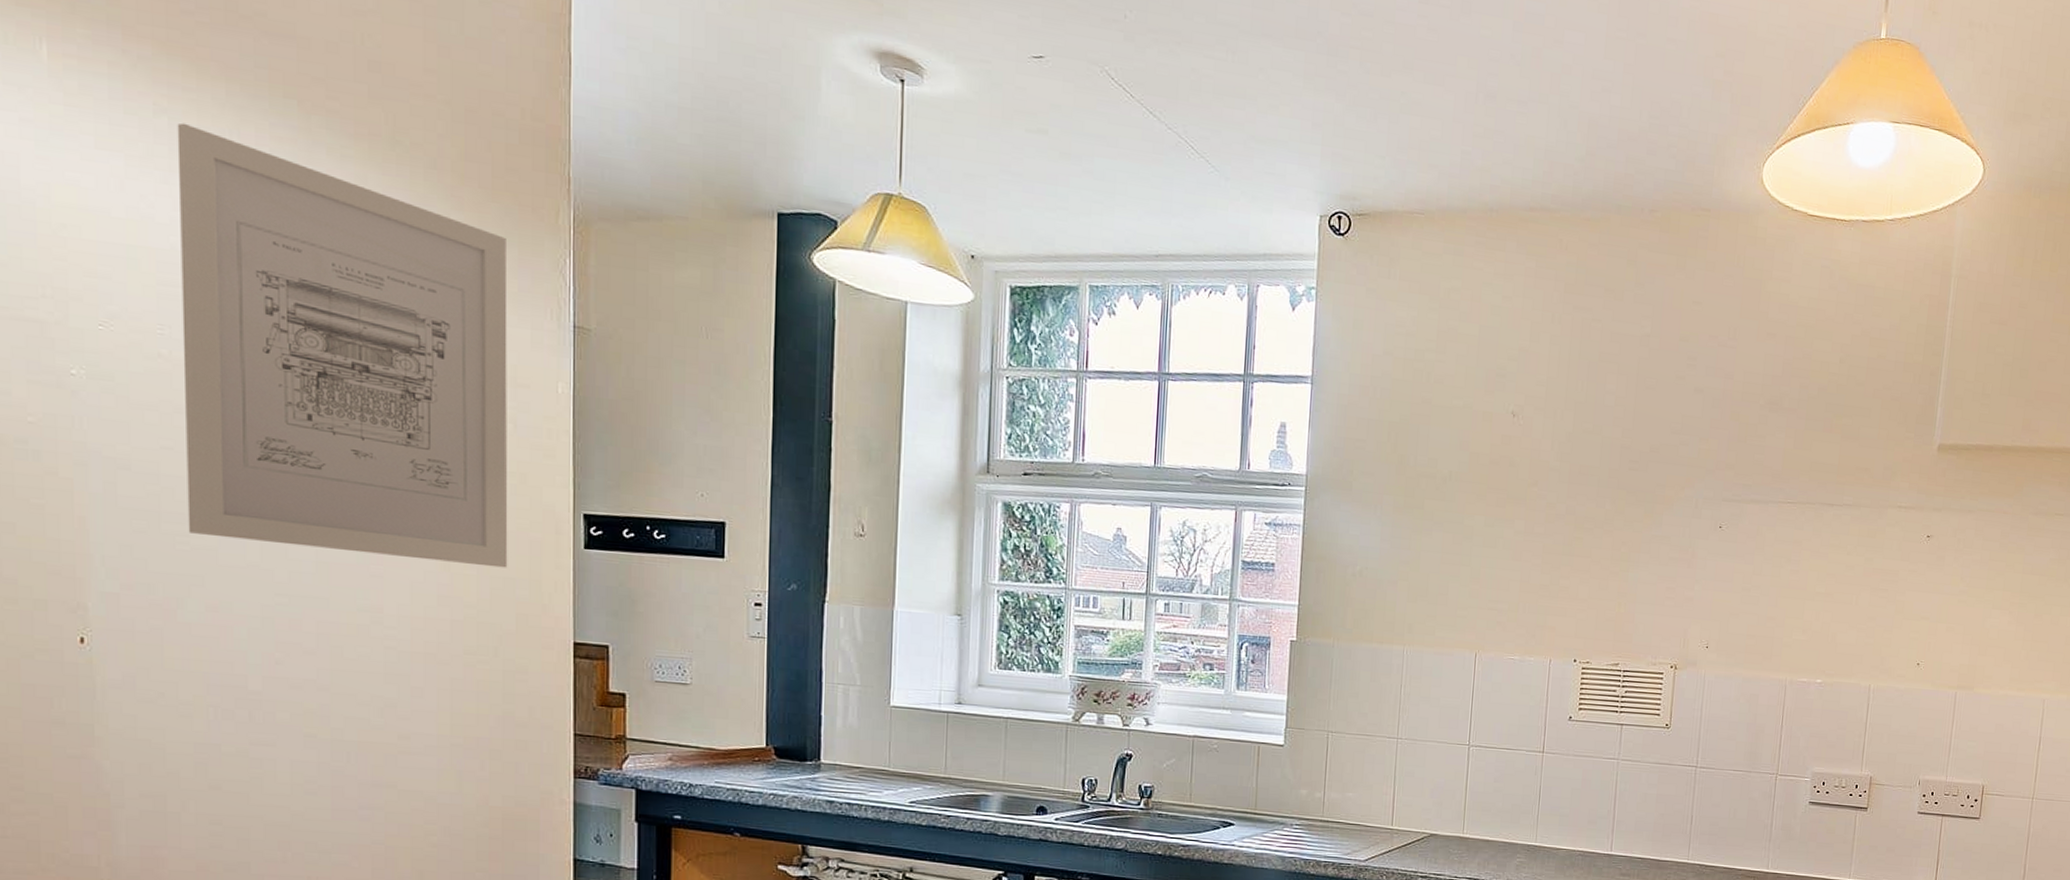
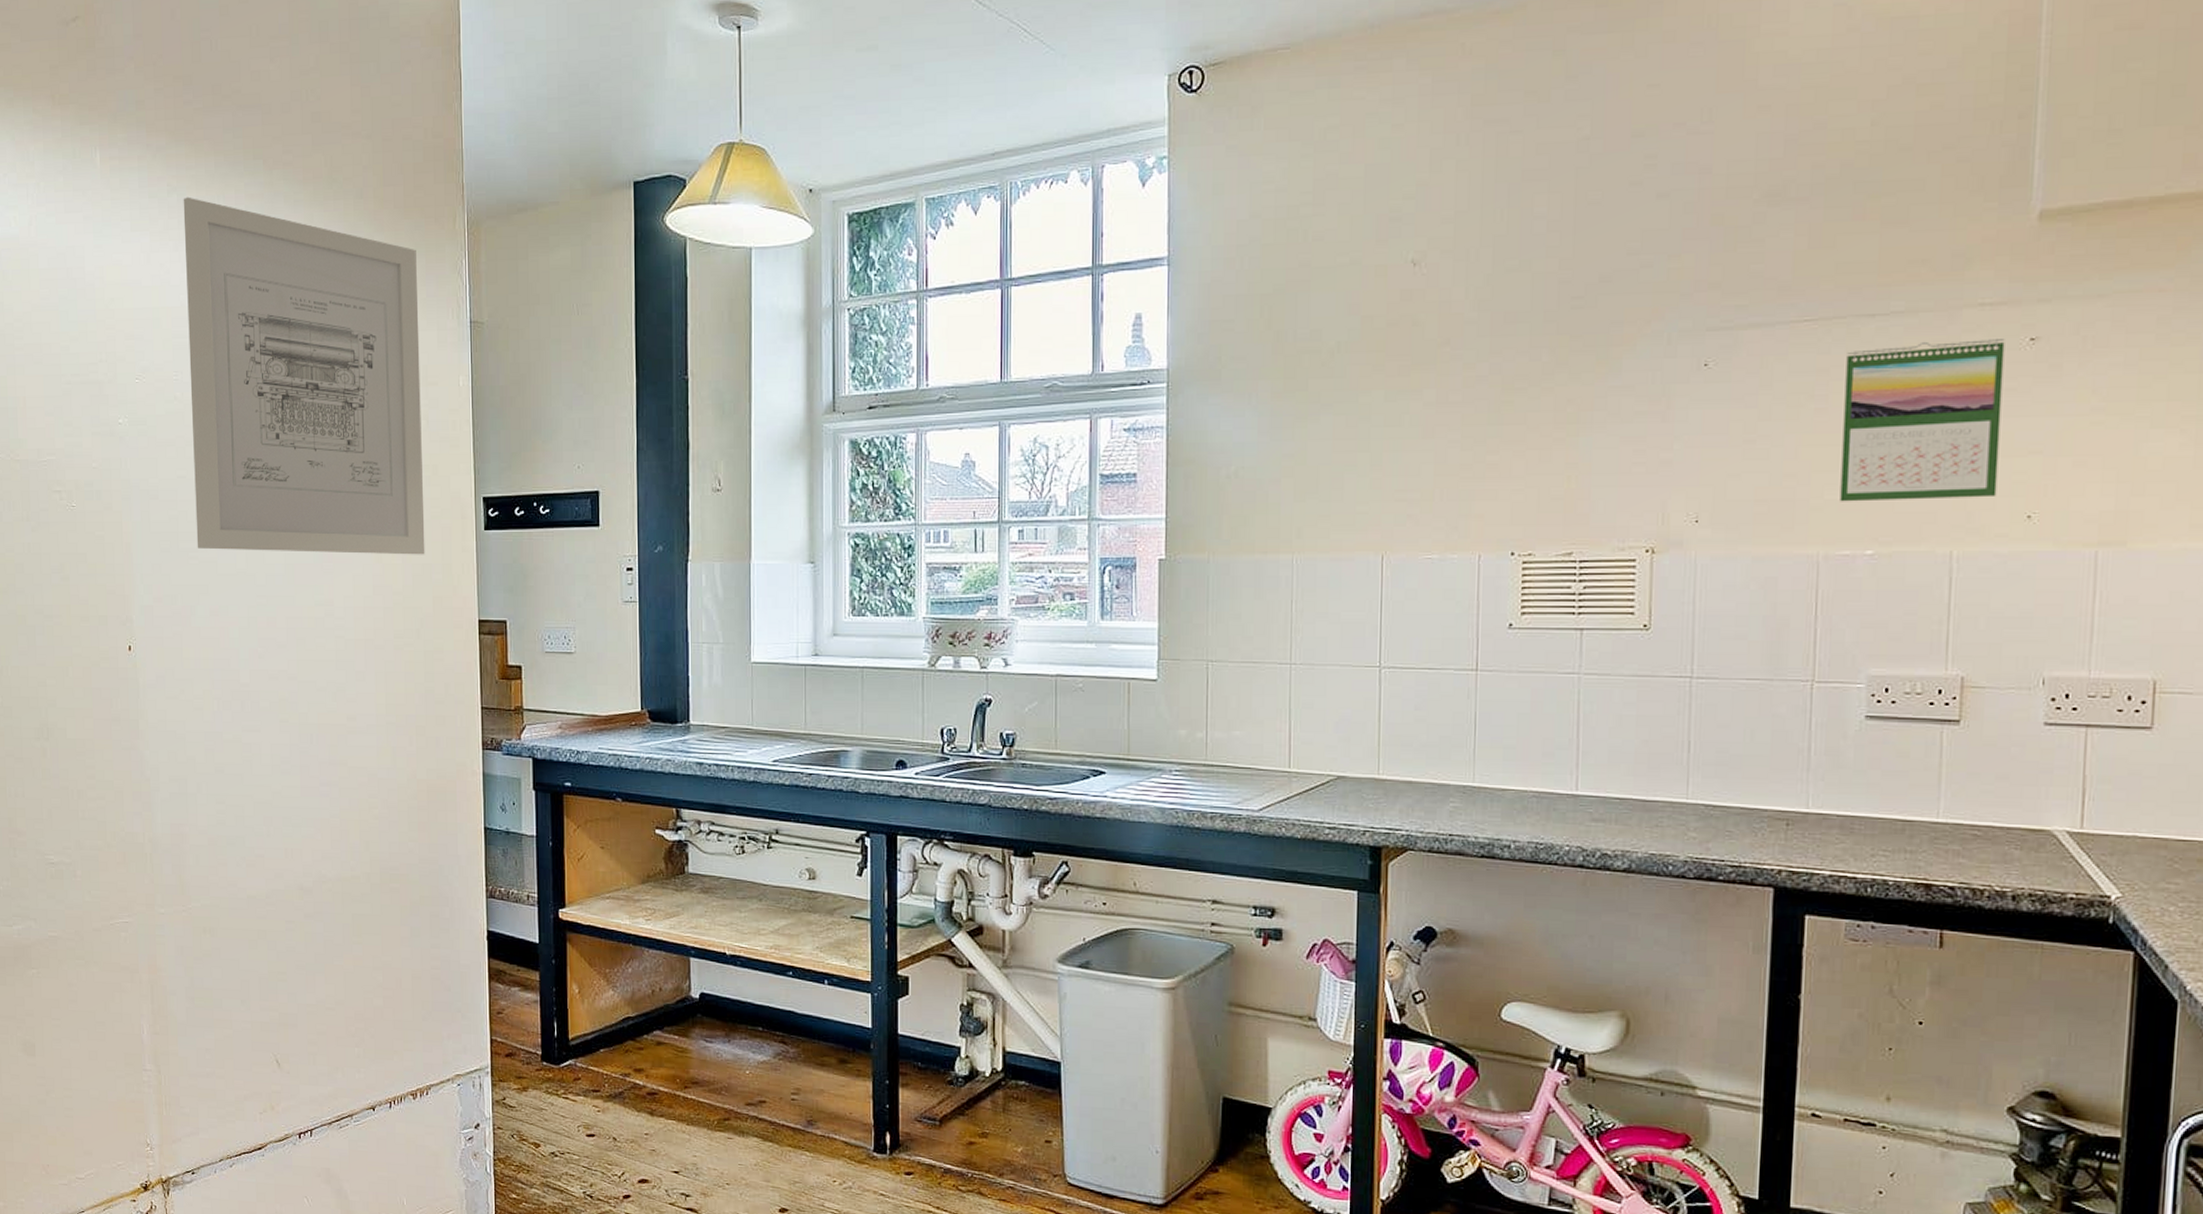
calendar: none [1802,528,1912,648] -> present [1840,337,2005,502]

